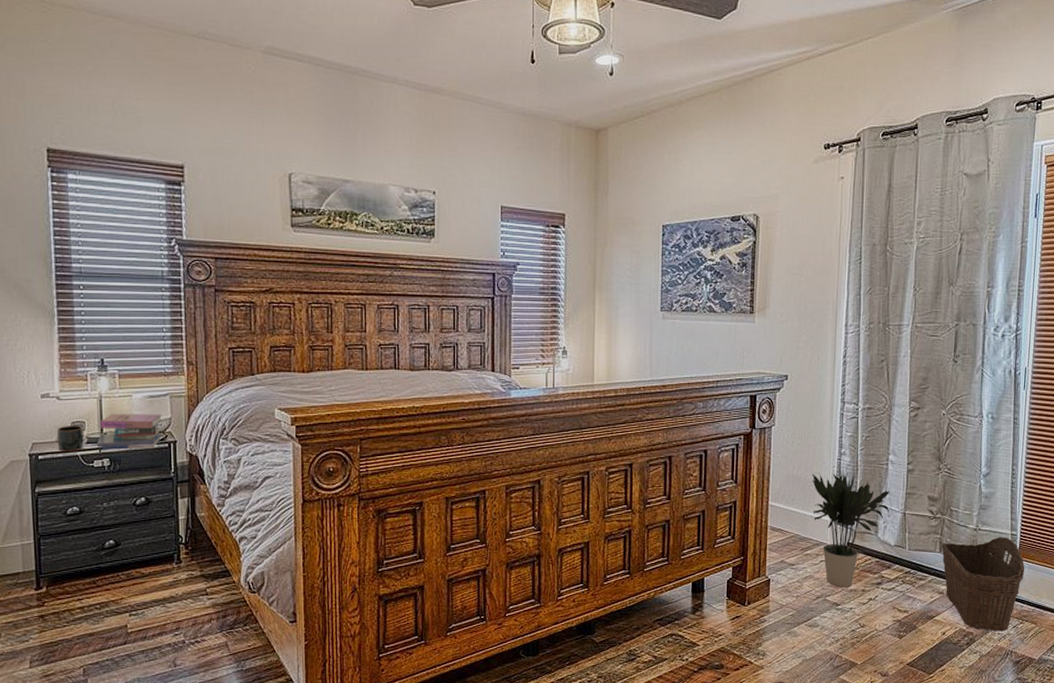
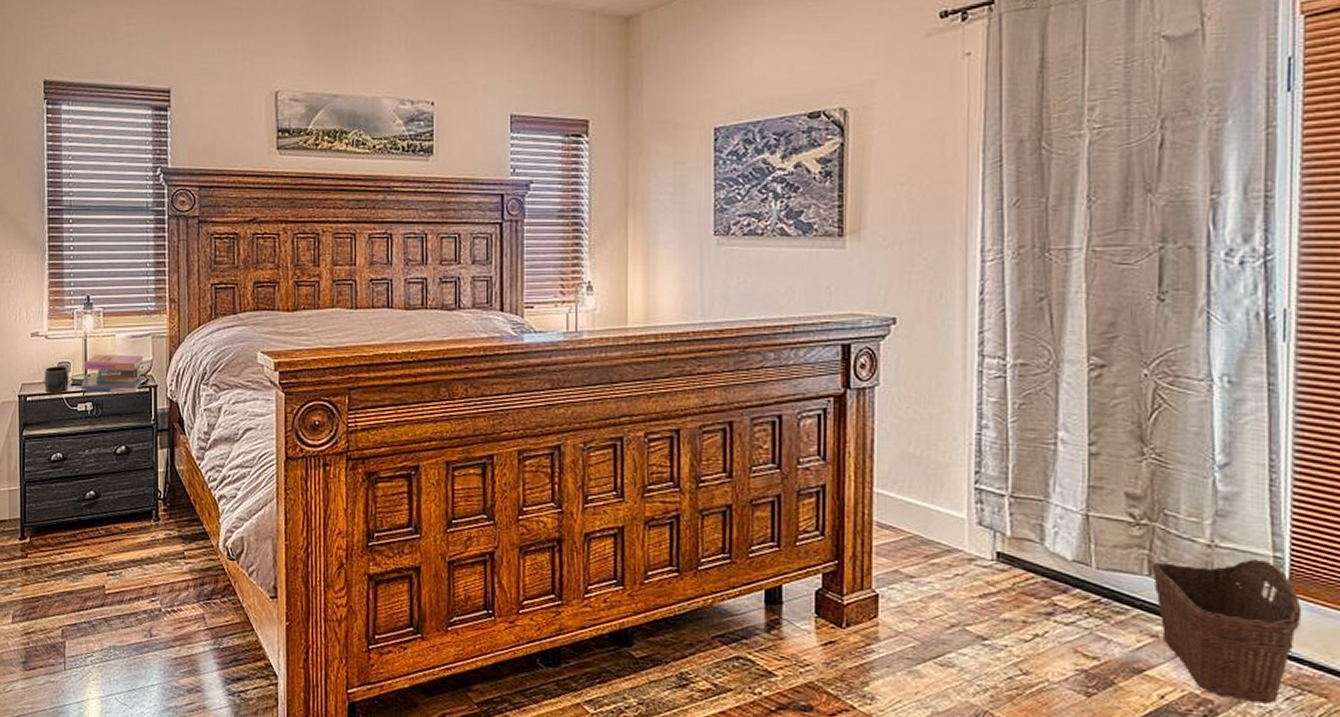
potted plant: present [812,473,891,588] -> none [937,452,1063,615]

